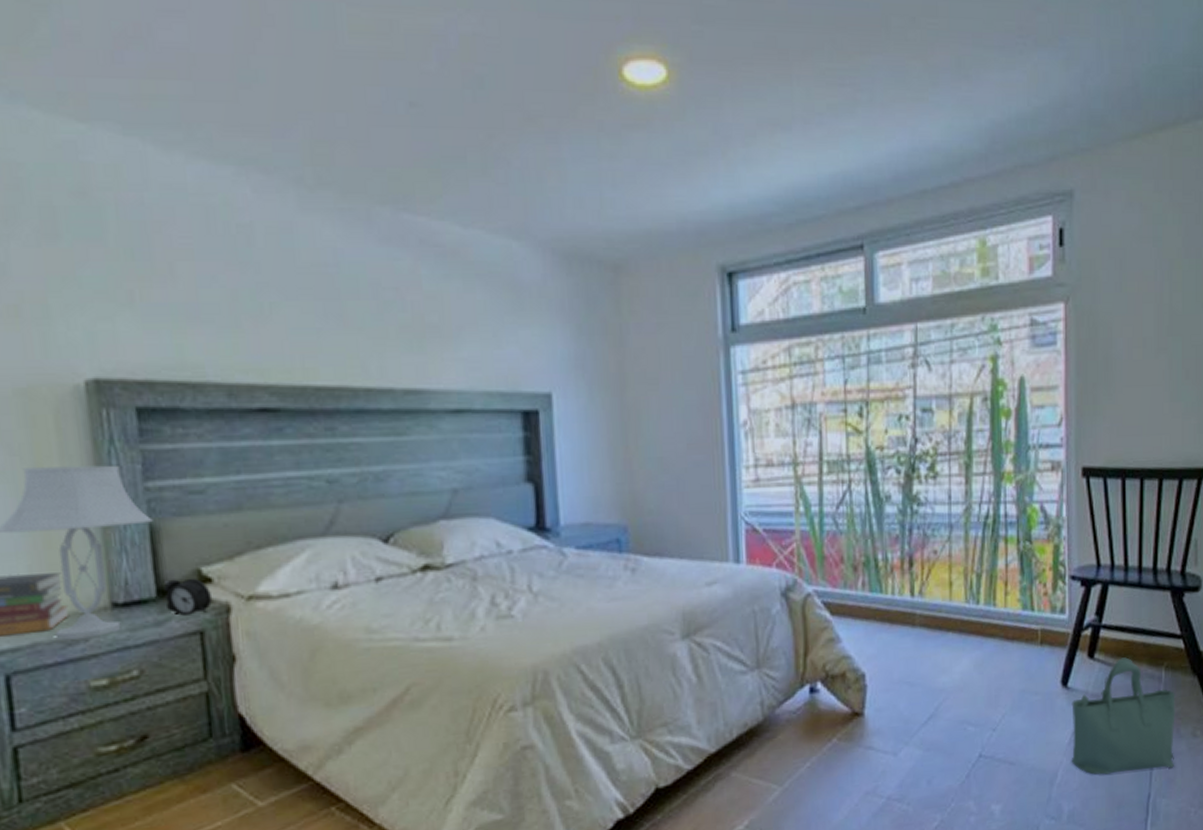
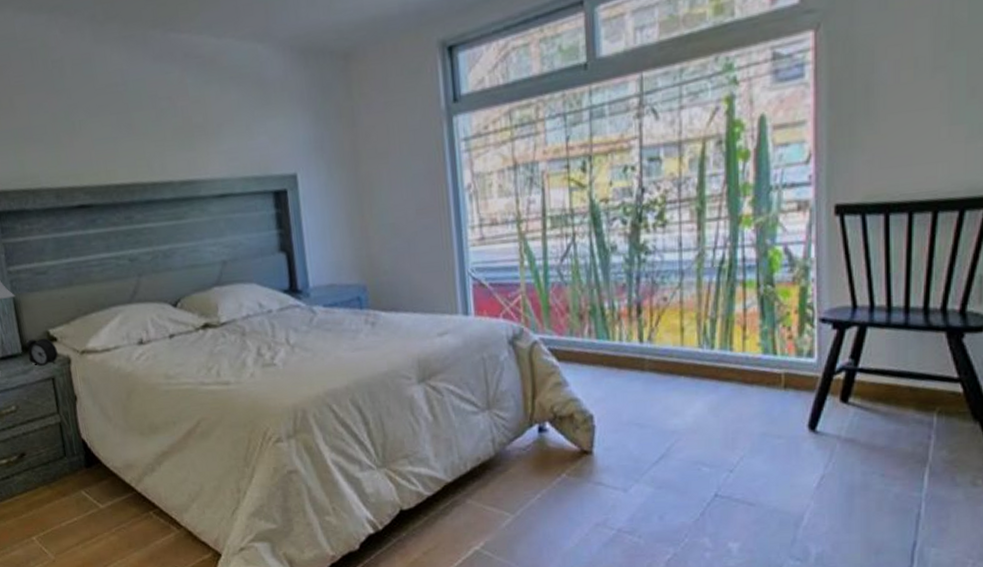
handbag: present [1071,657,1175,775] -> none [819,402,950,520]

